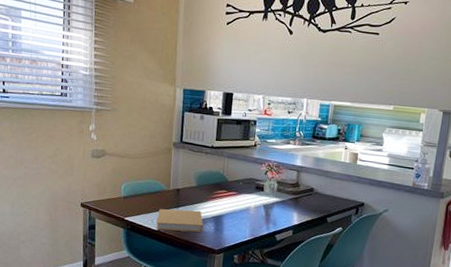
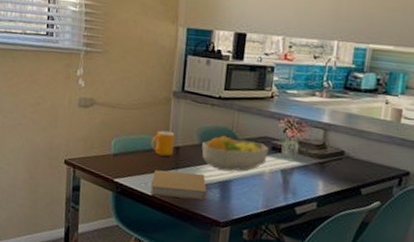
mug: none [155,175,176,197] -> present [151,130,175,157]
fruit bowl: none [198,178,253,208] -> present [201,135,269,171]

